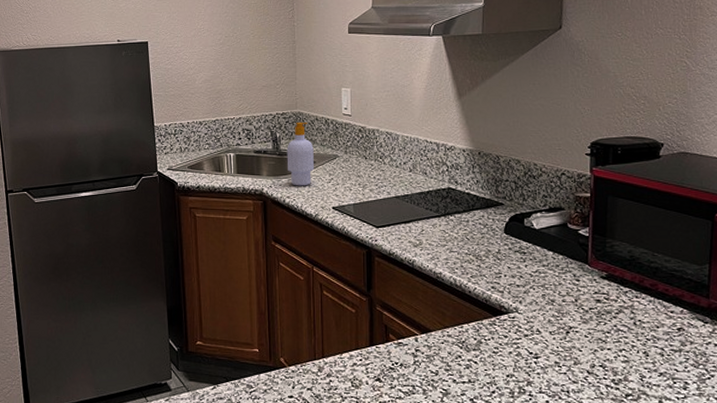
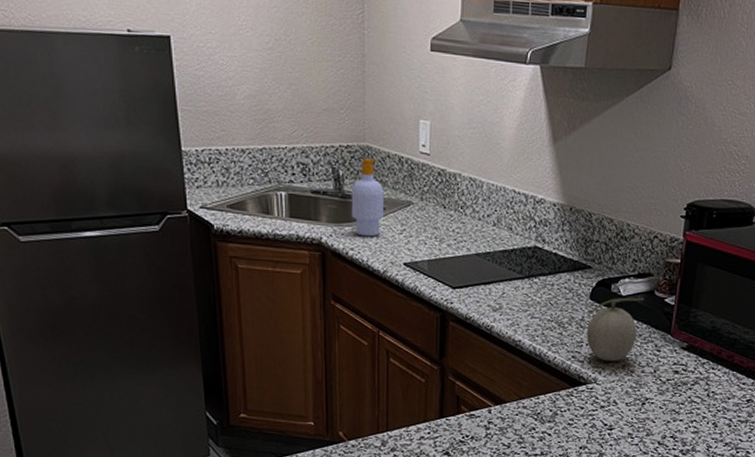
fruit: none [503,230,557,292] -> present [586,297,644,362]

